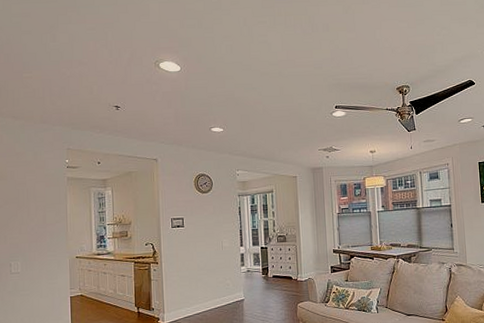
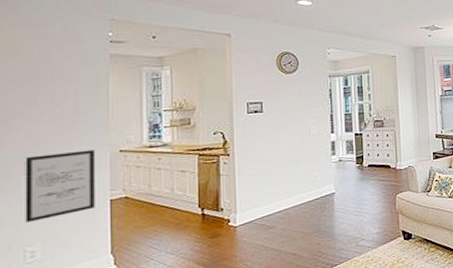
wall art: none [11,255,60,312] -> present [25,149,95,223]

